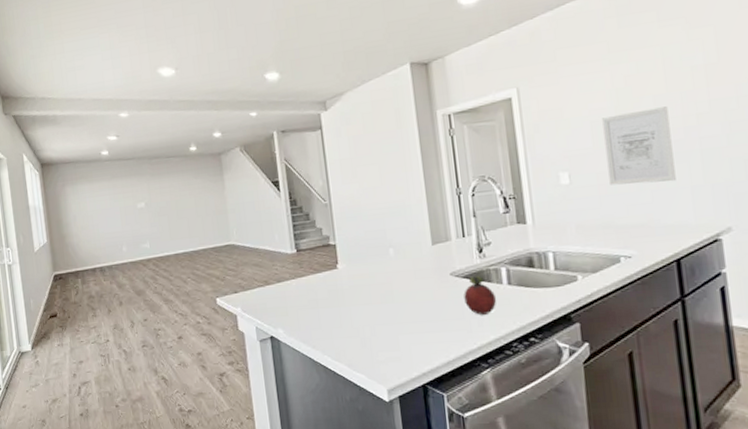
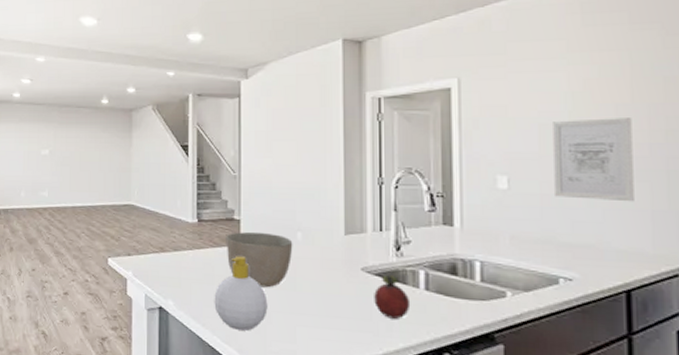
soap bottle: none [320,278,371,347] -> present [214,256,268,331]
bowl: none [323,253,387,304] -> present [224,232,293,288]

